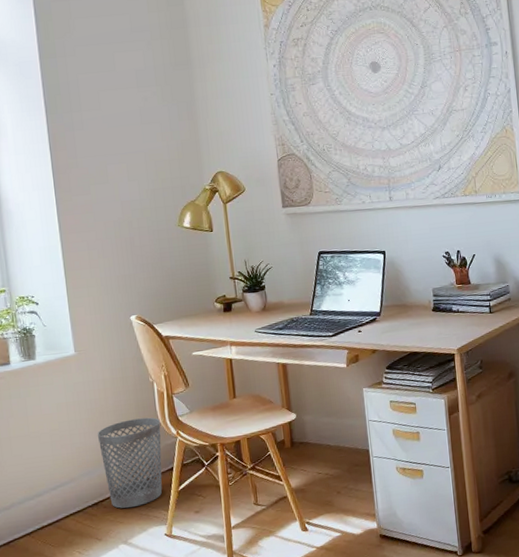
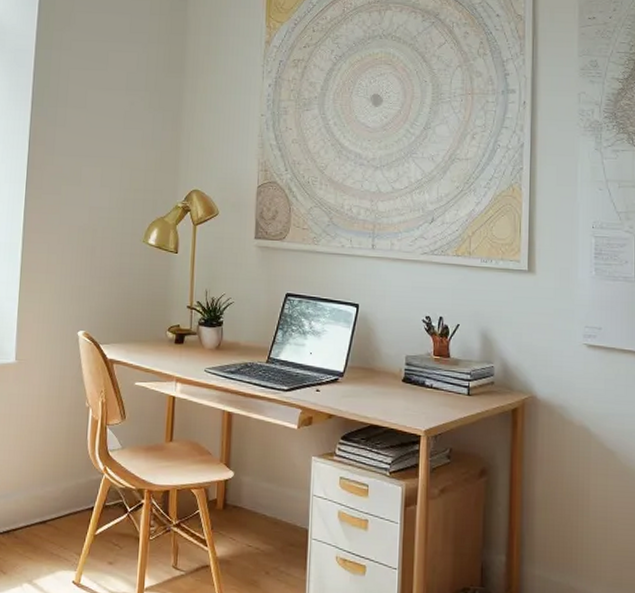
wastebasket: present [97,417,163,509] -> none [21,444,89,544]

